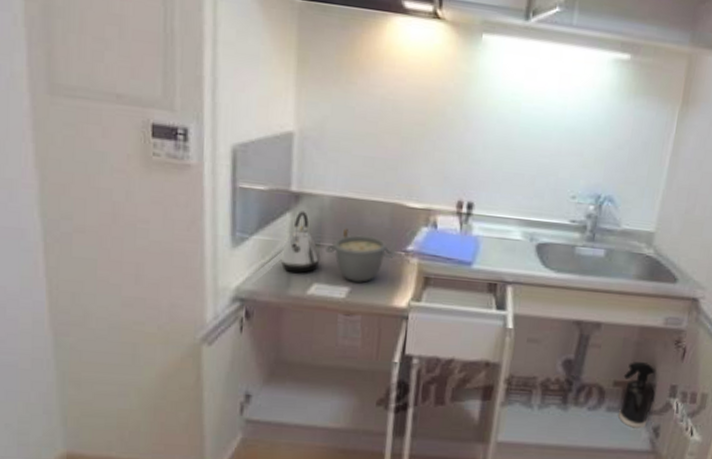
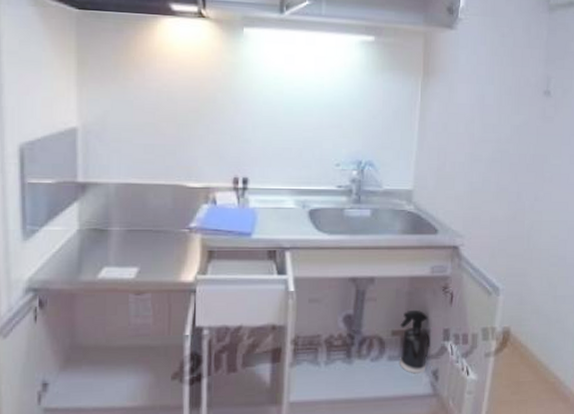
kettle: present [280,211,321,274] -> none [70,199,109,259]
cooking pot: present [324,228,395,283] -> none [112,212,179,262]

